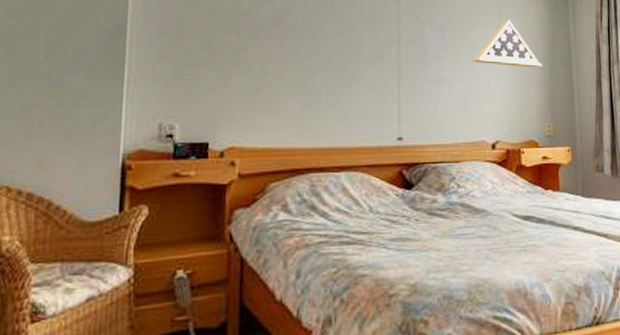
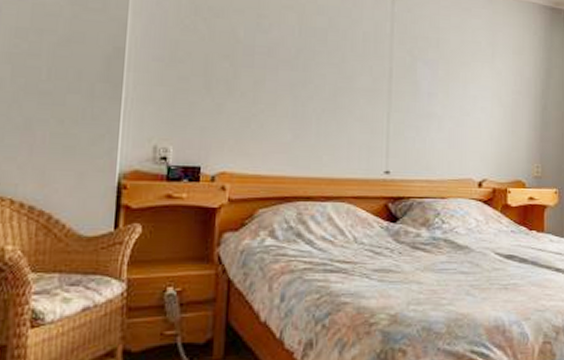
display case: present [471,19,543,68] -> none [462,58,535,108]

